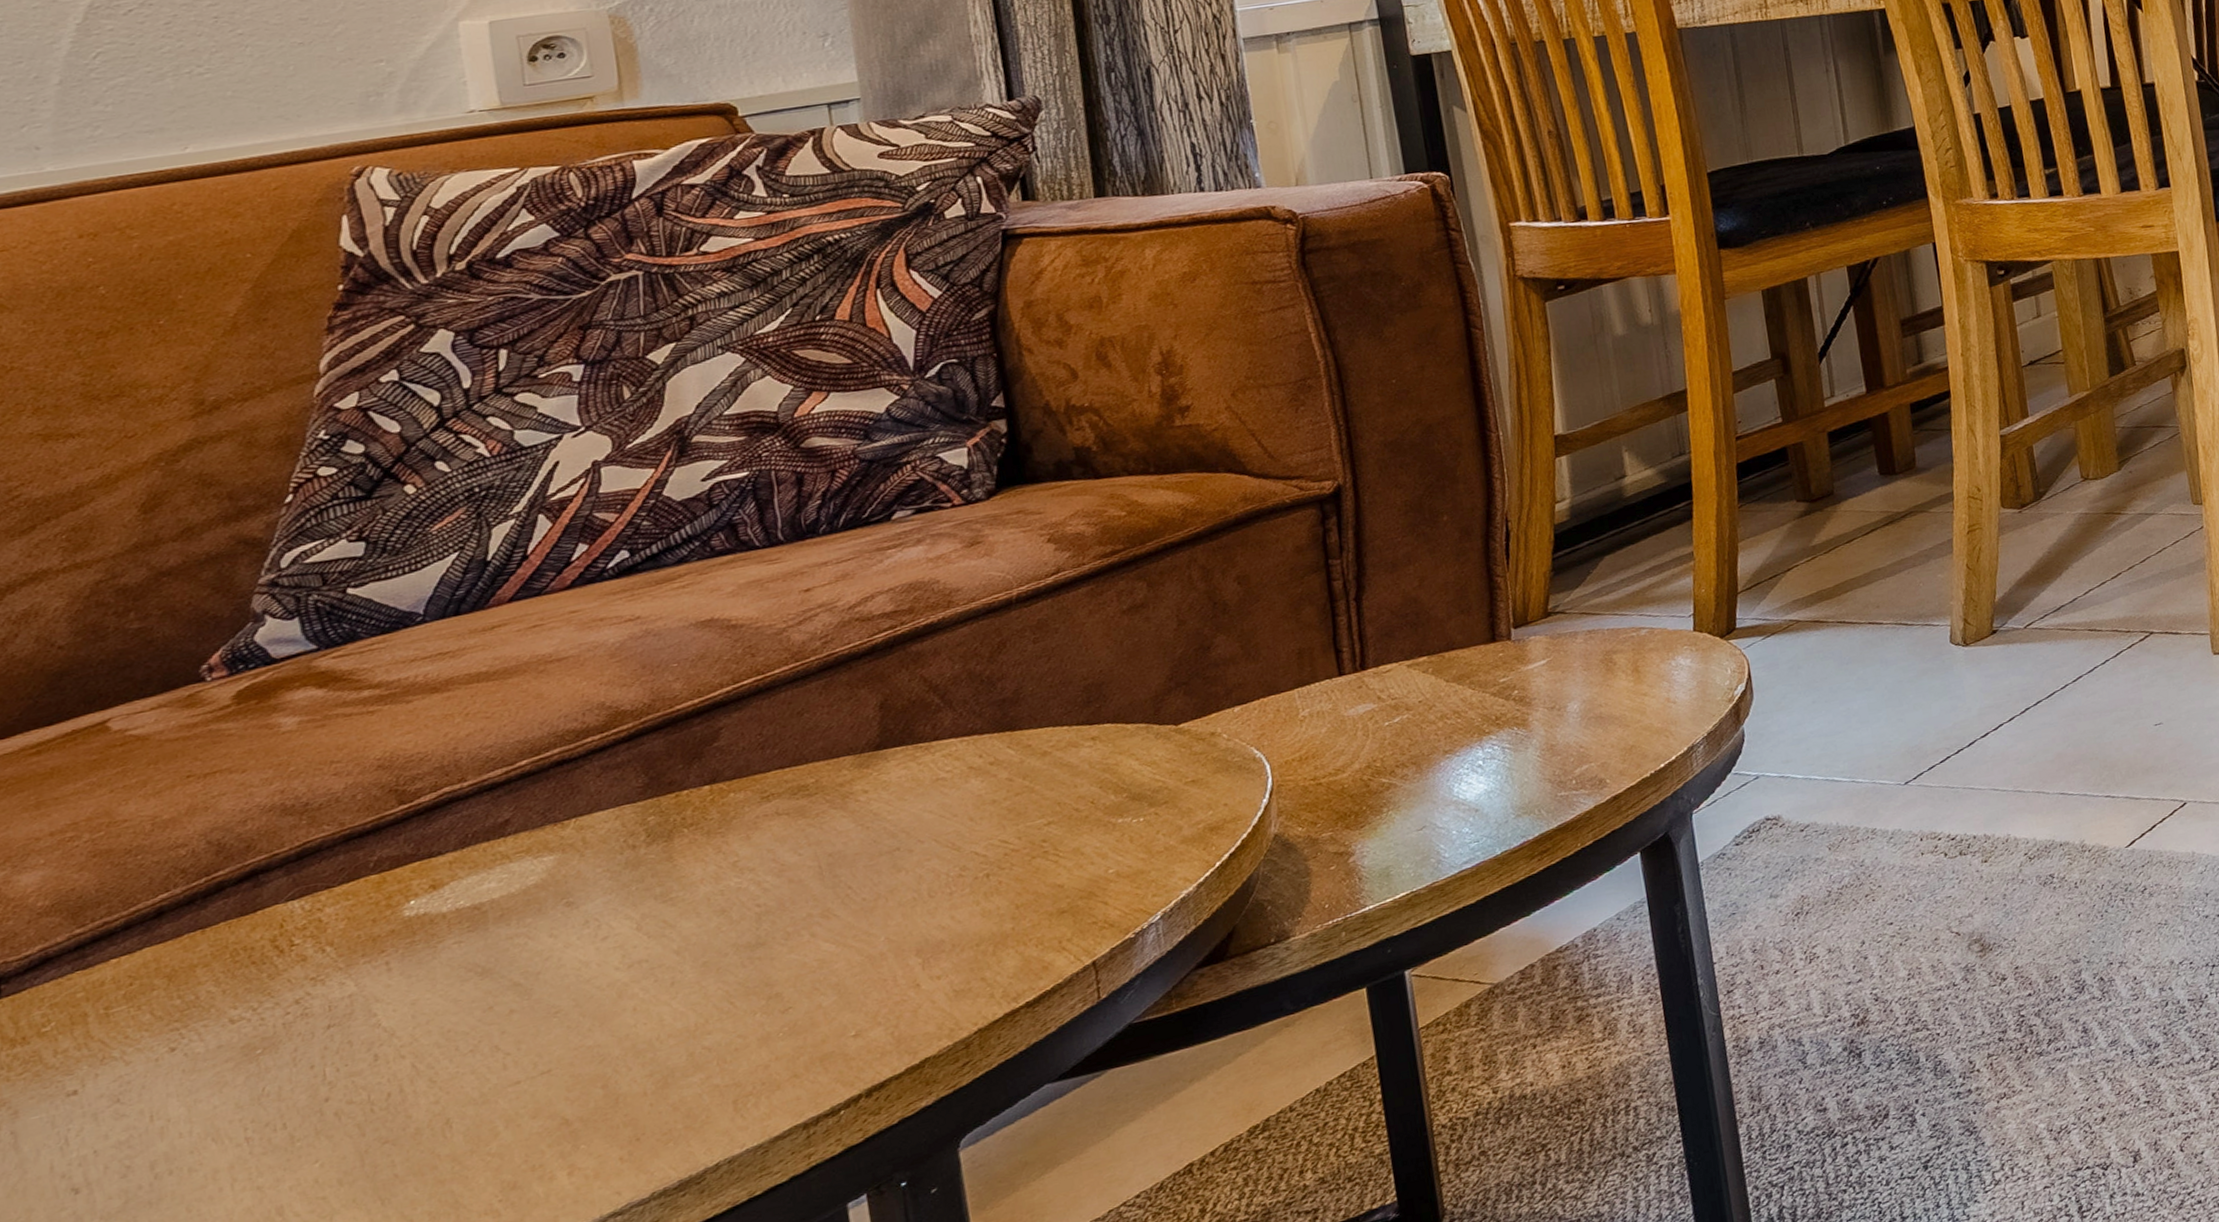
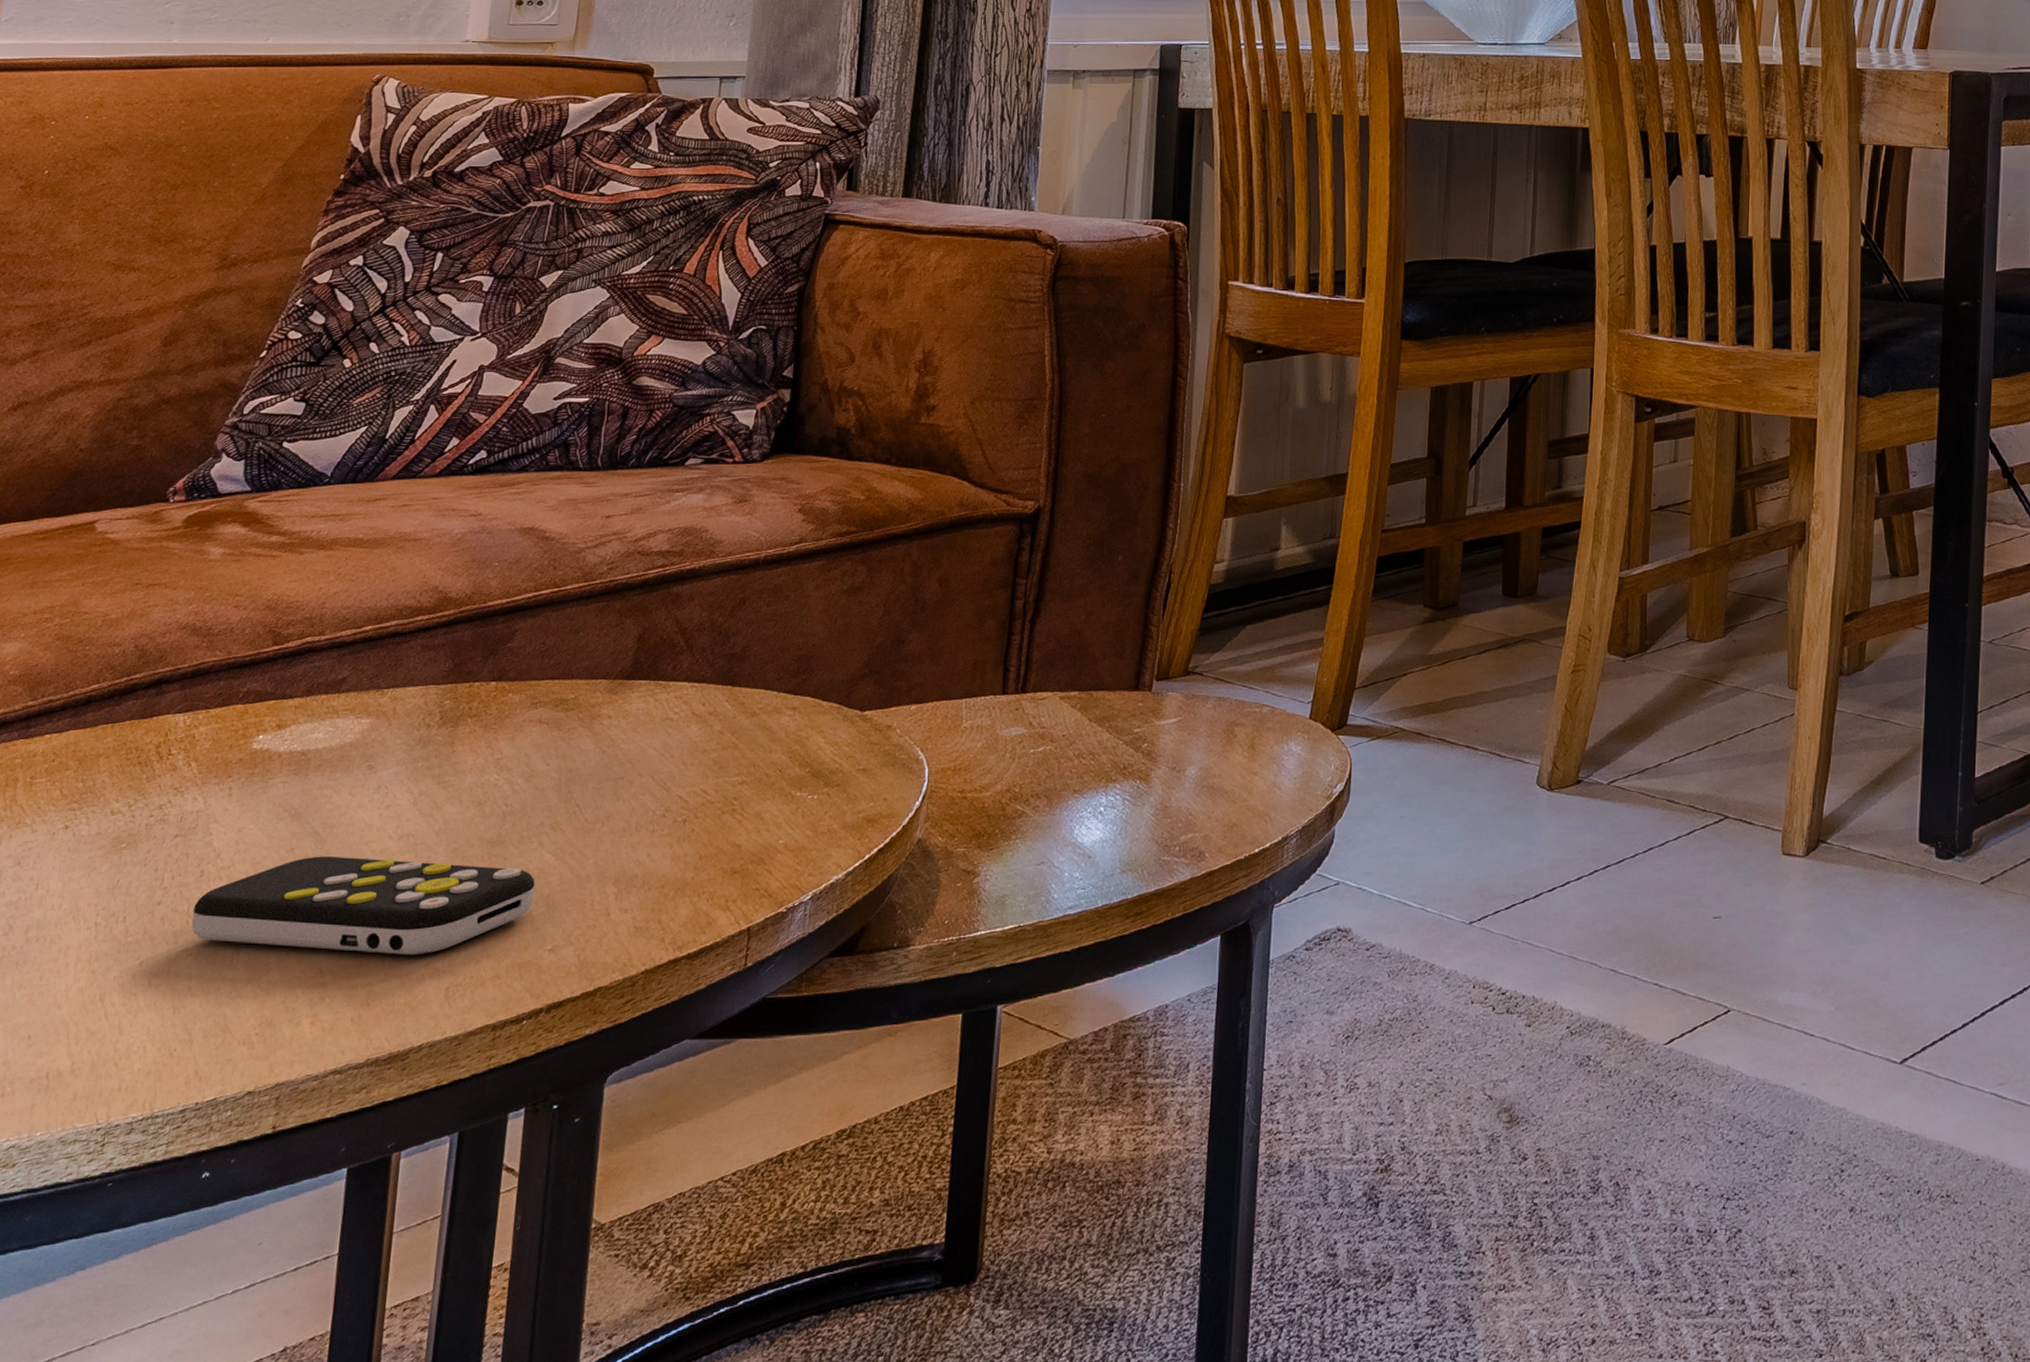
remote control: none [375,964,820,1123] -> present [191,856,536,955]

